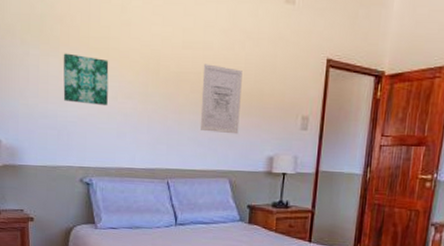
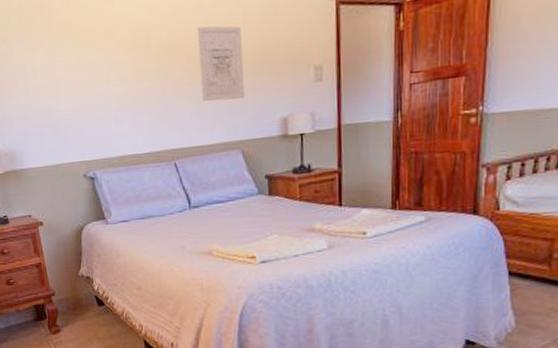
wall art: present [63,53,109,106] -> none [47,42,100,95]

